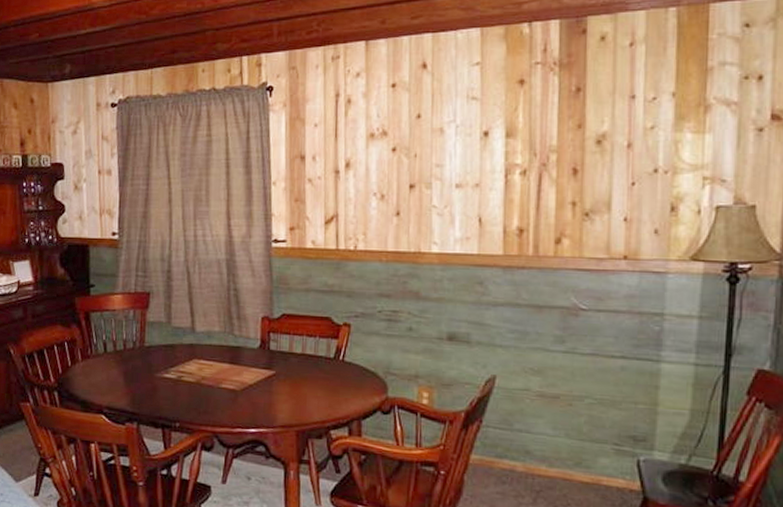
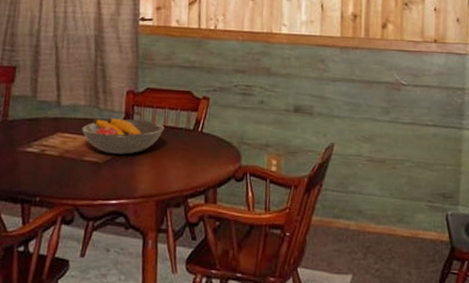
fruit bowl: none [217,344,303,383] -> present [81,118,165,155]

